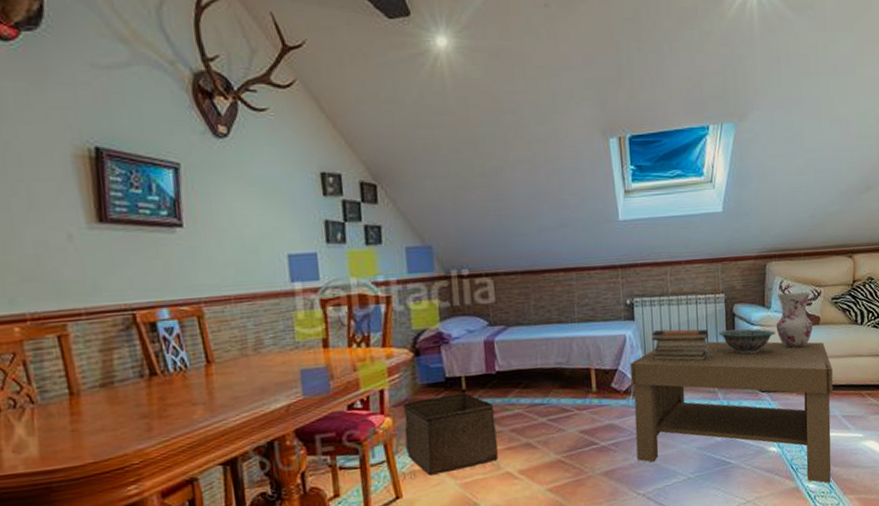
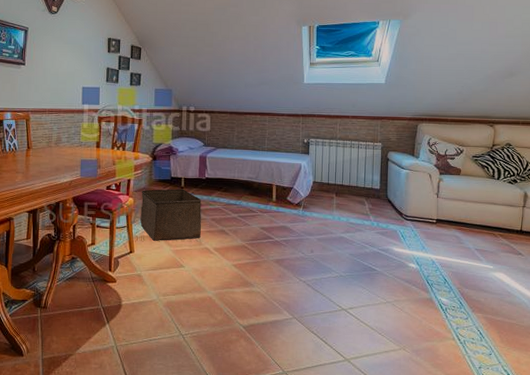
coffee table: present [629,341,834,483] -> none [302,177,469,300]
book stack: present [651,329,710,361] -> none [321,164,366,190]
decorative bowl: present [718,328,776,354] -> none [374,170,422,190]
vase: present [776,292,813,348] -> none [422,148,455,190]

